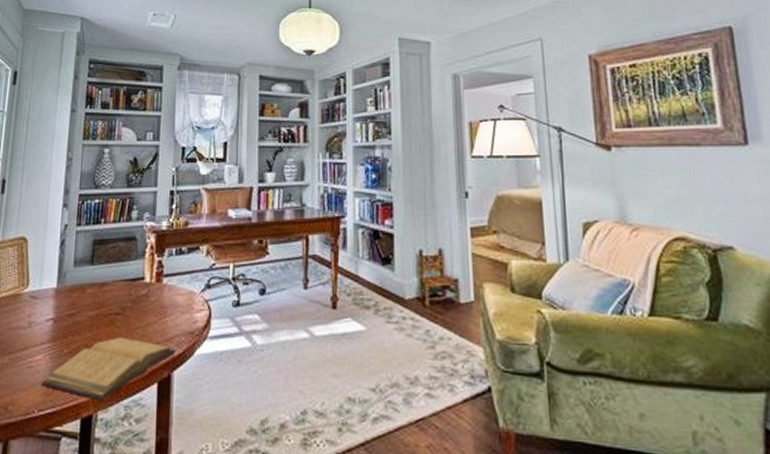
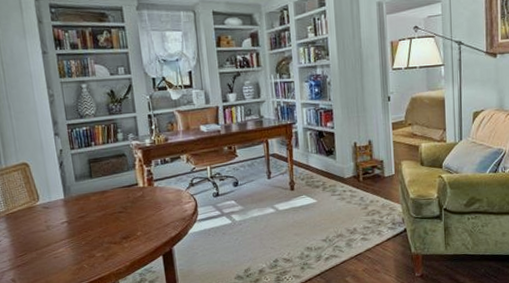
book: present [41,336,176,401] -> none [68,228,173,273]

